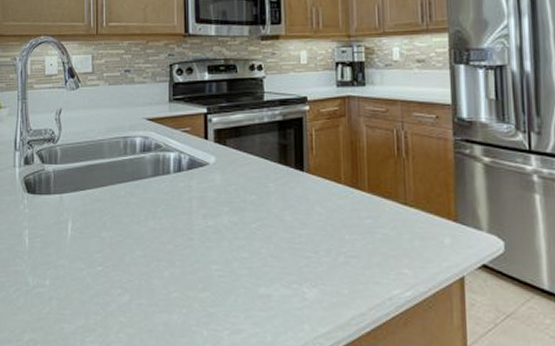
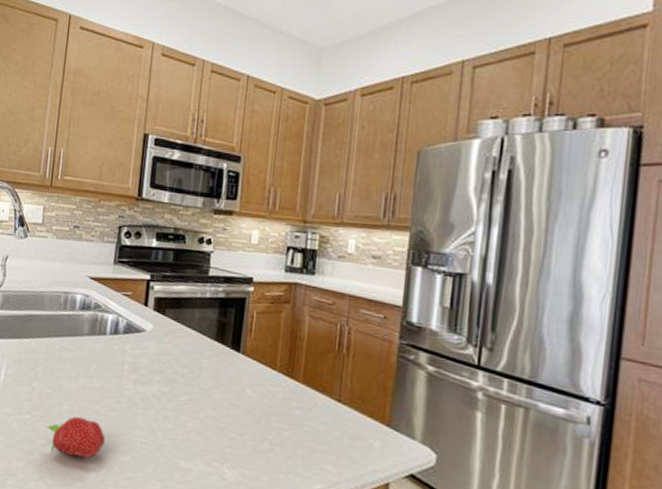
fruit: none [121,261,182,302] -> present [47,416,105,458]

